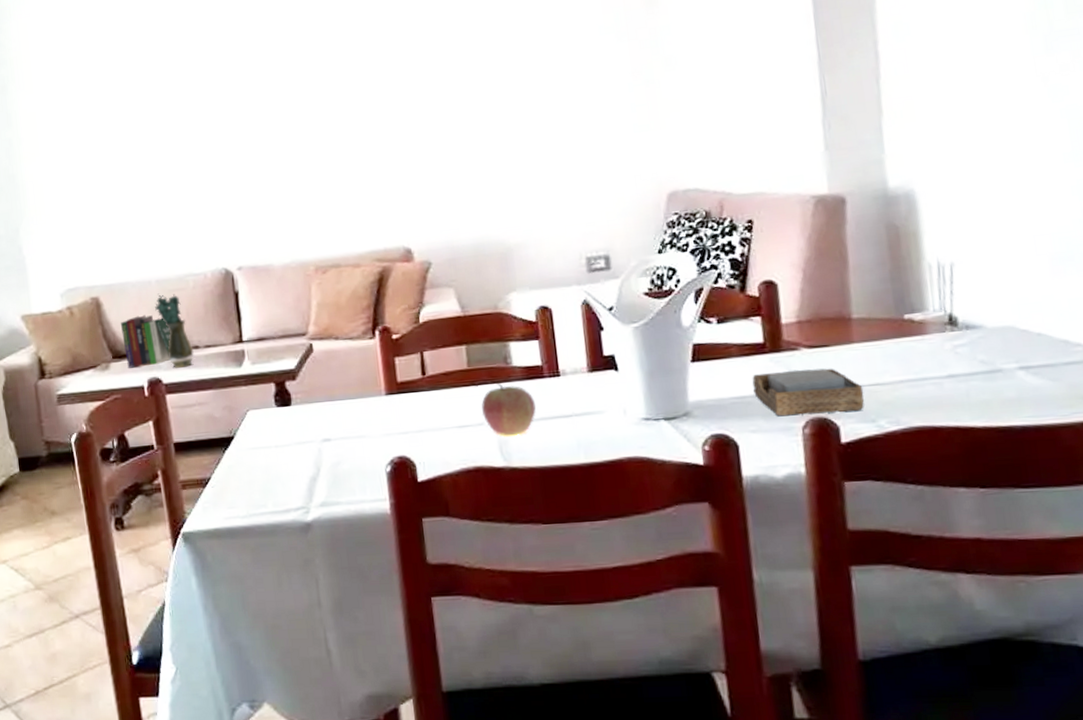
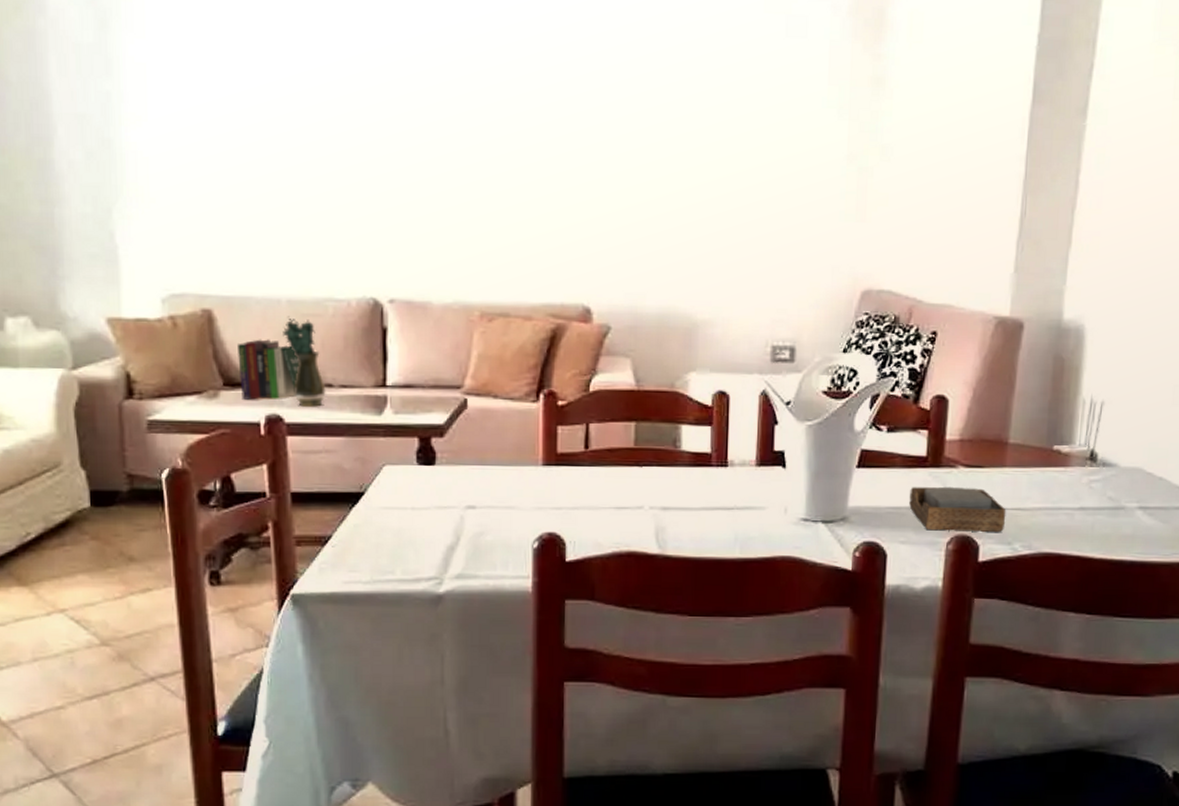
fruit: present [481,381,537,436] -> none [643,464,700,523]

